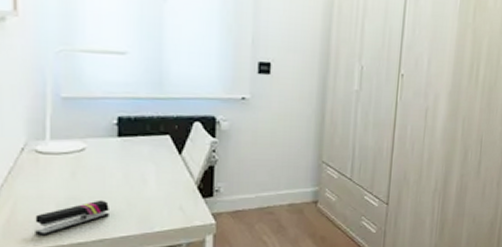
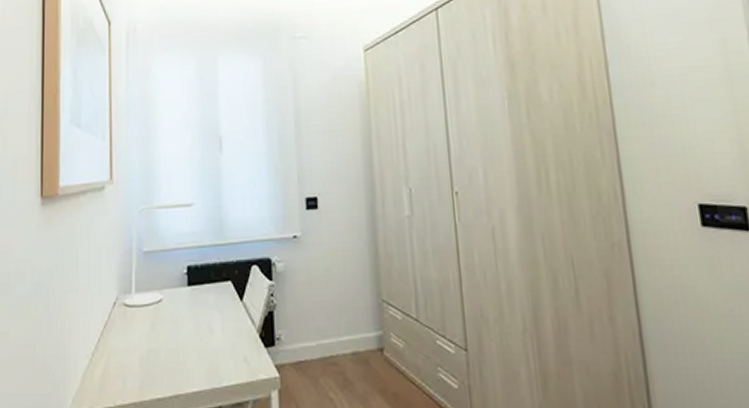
stapler: present [35,200,109,236] -> none [123,352,183,391]

